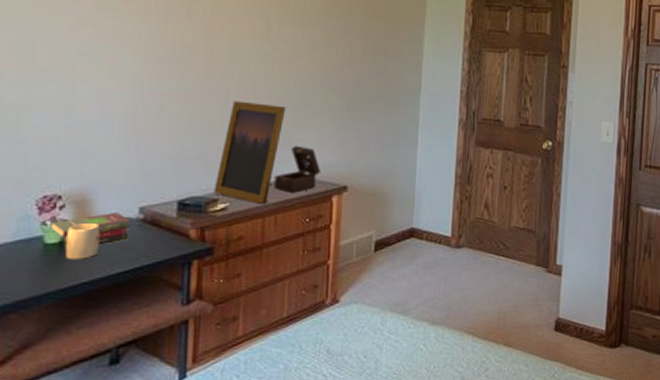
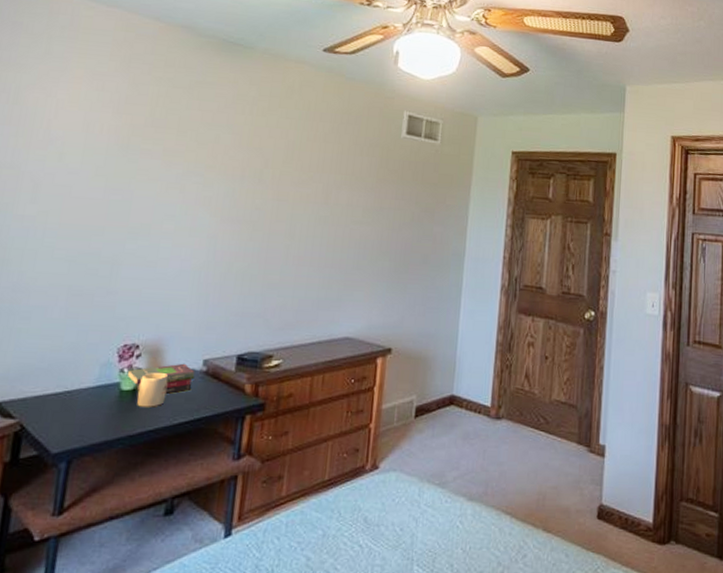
picture frame: present [213,101,286,205] -> none [269,261,339,364]
jewelry box: present [273,145,321,193] -> none [323,306,368,353]

